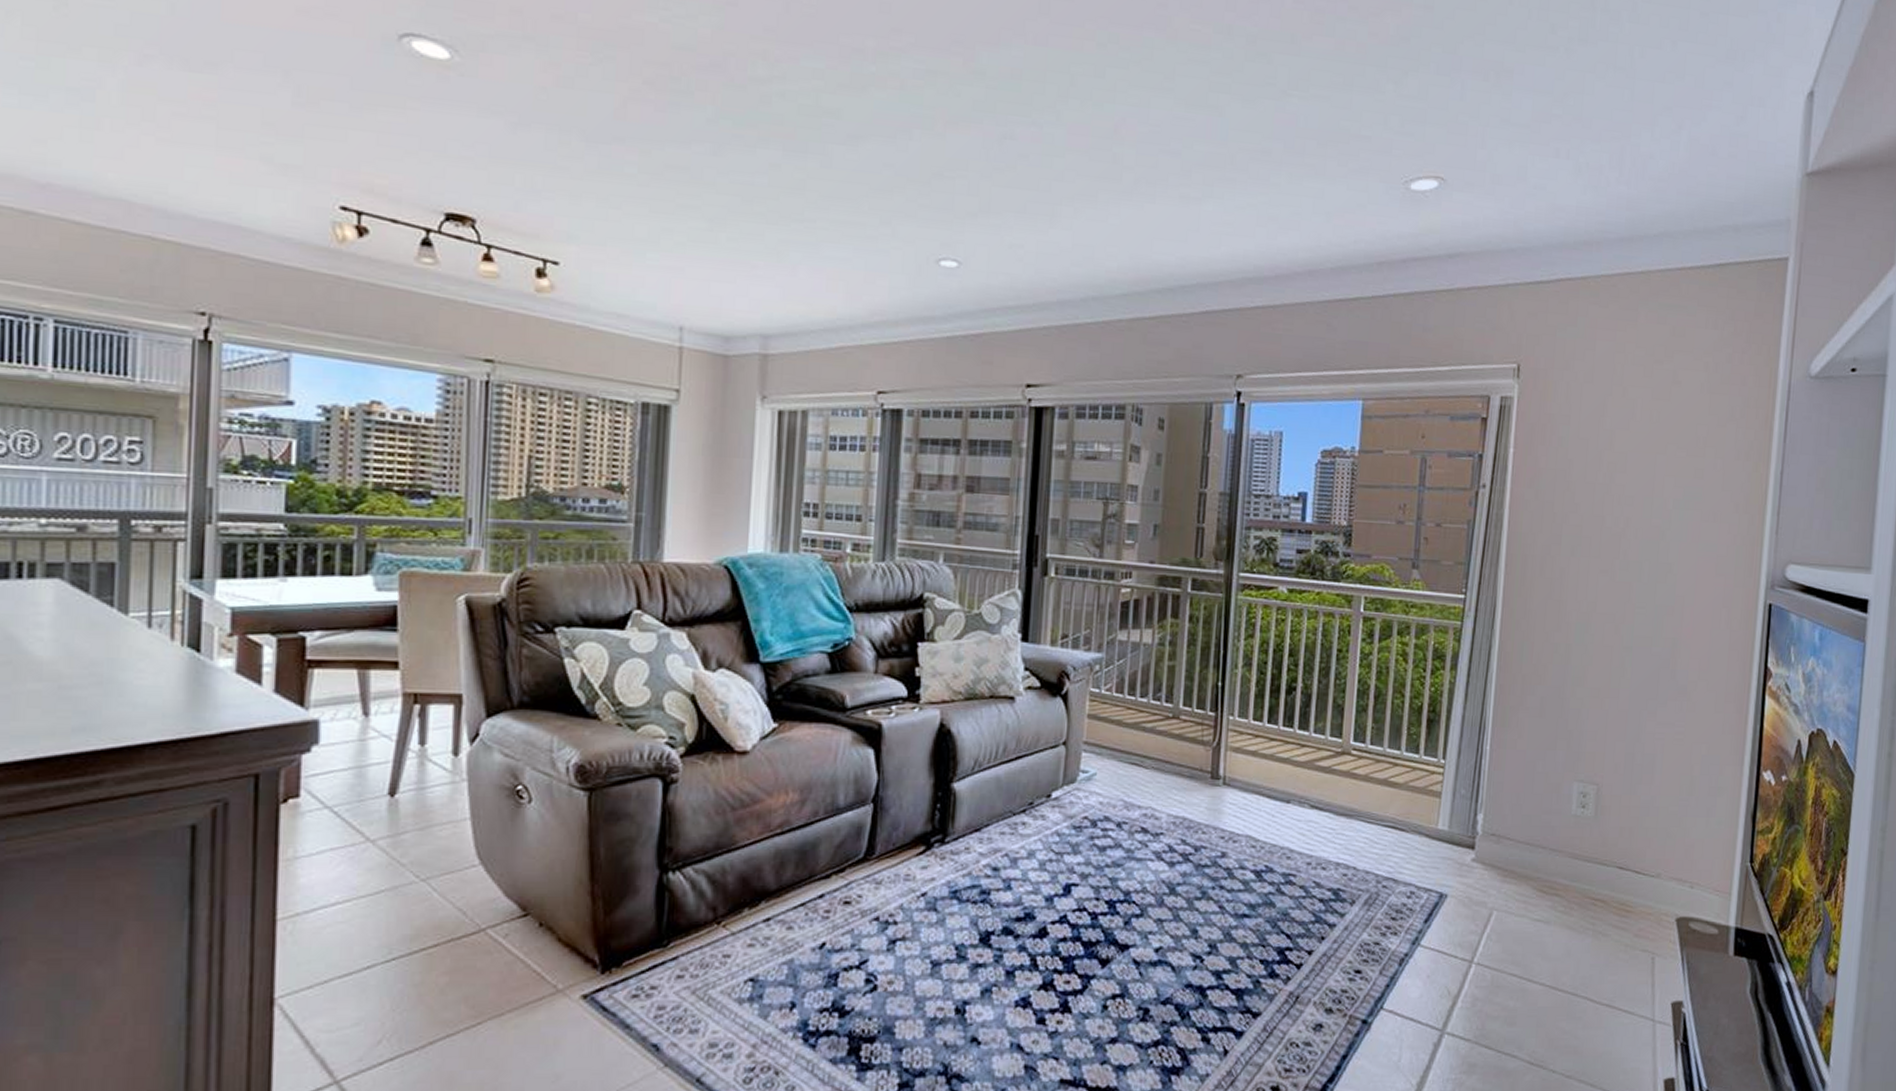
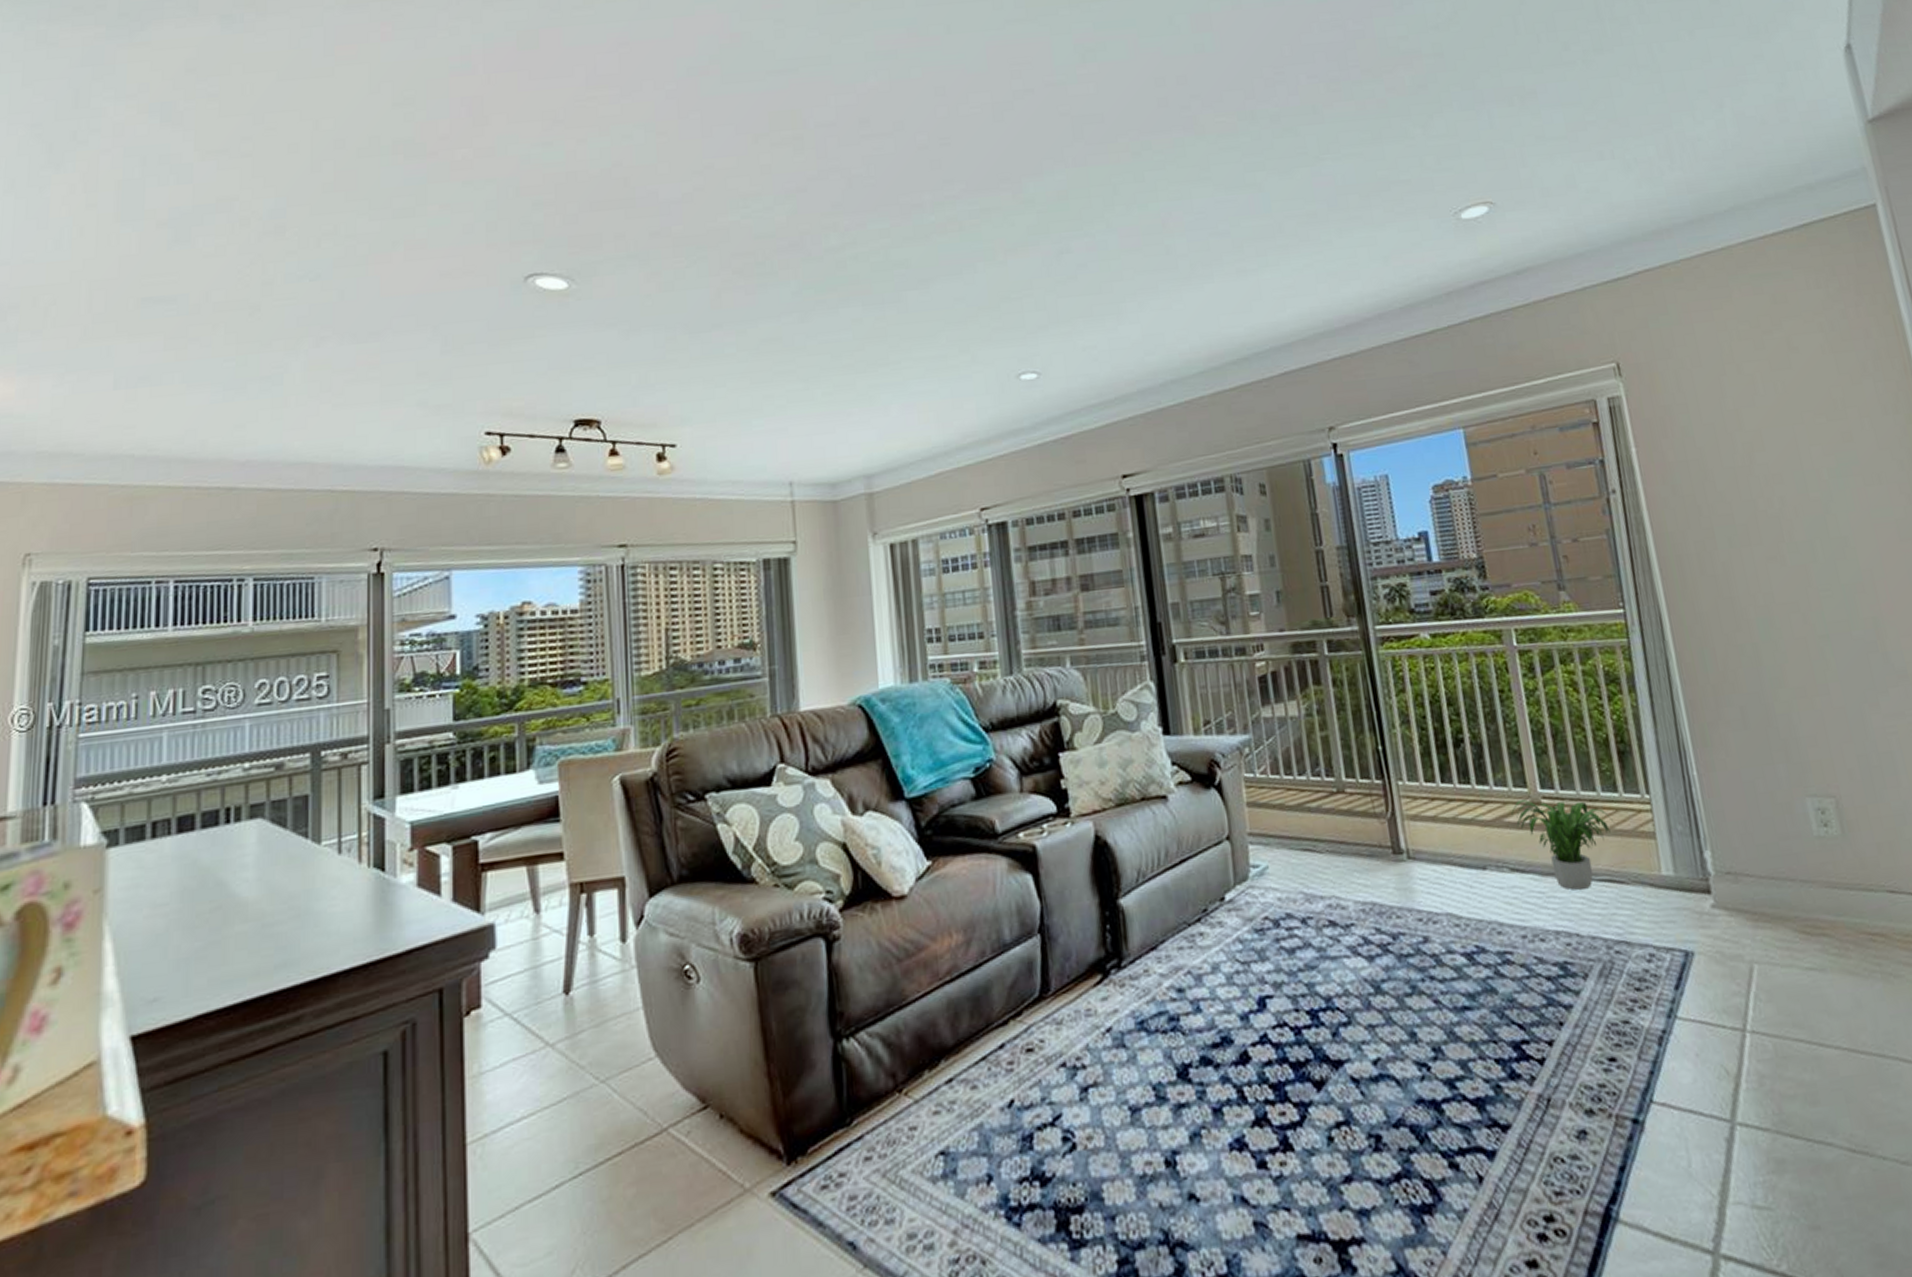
potted plant: none [1323,749,1410,831] -> present [1511,800,1615,890]

